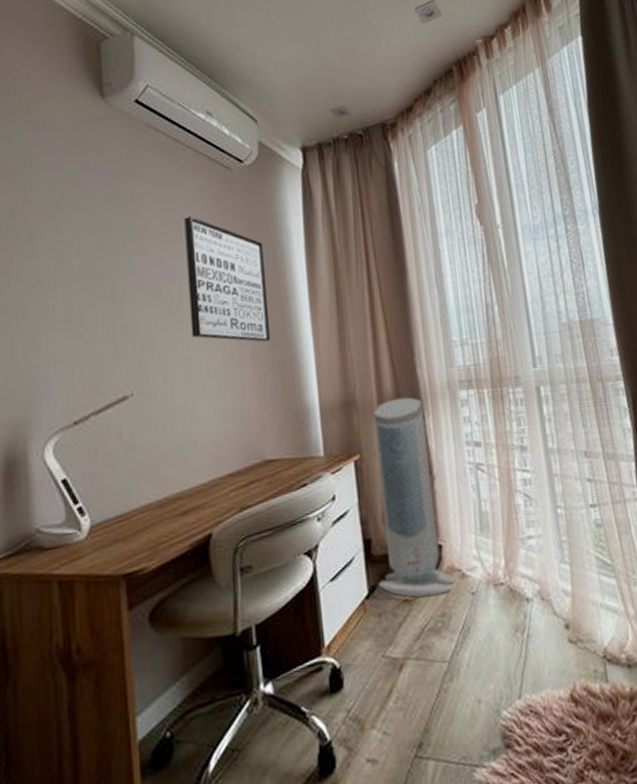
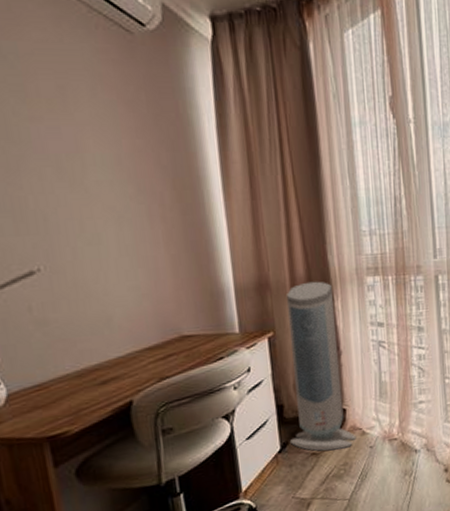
wall art: present [184,216,271,342] -> none [81,83,184,223]

